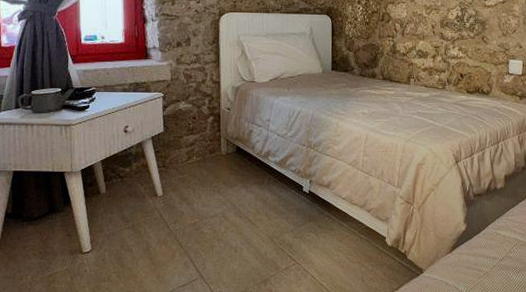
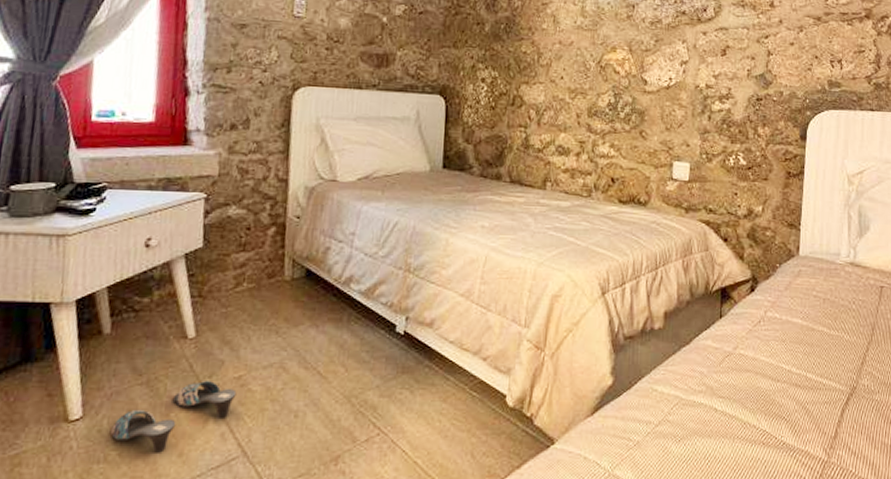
slippers: none [111,226,194,275] -> present [111,381,237,453]

